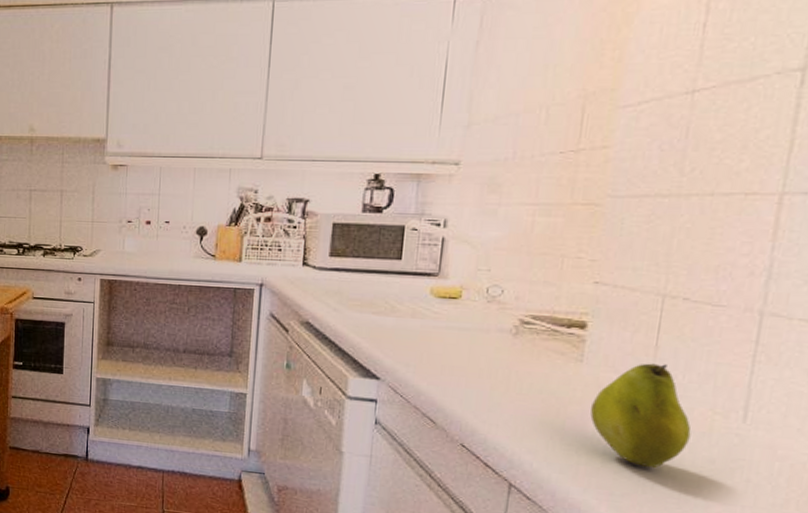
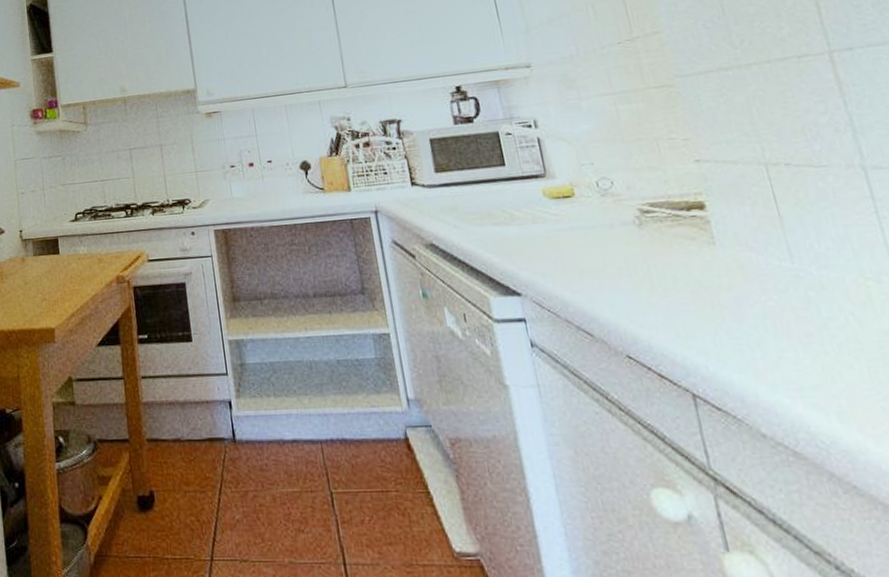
fruit: present [590,363,692,469] -> none [741,234,855,352]

